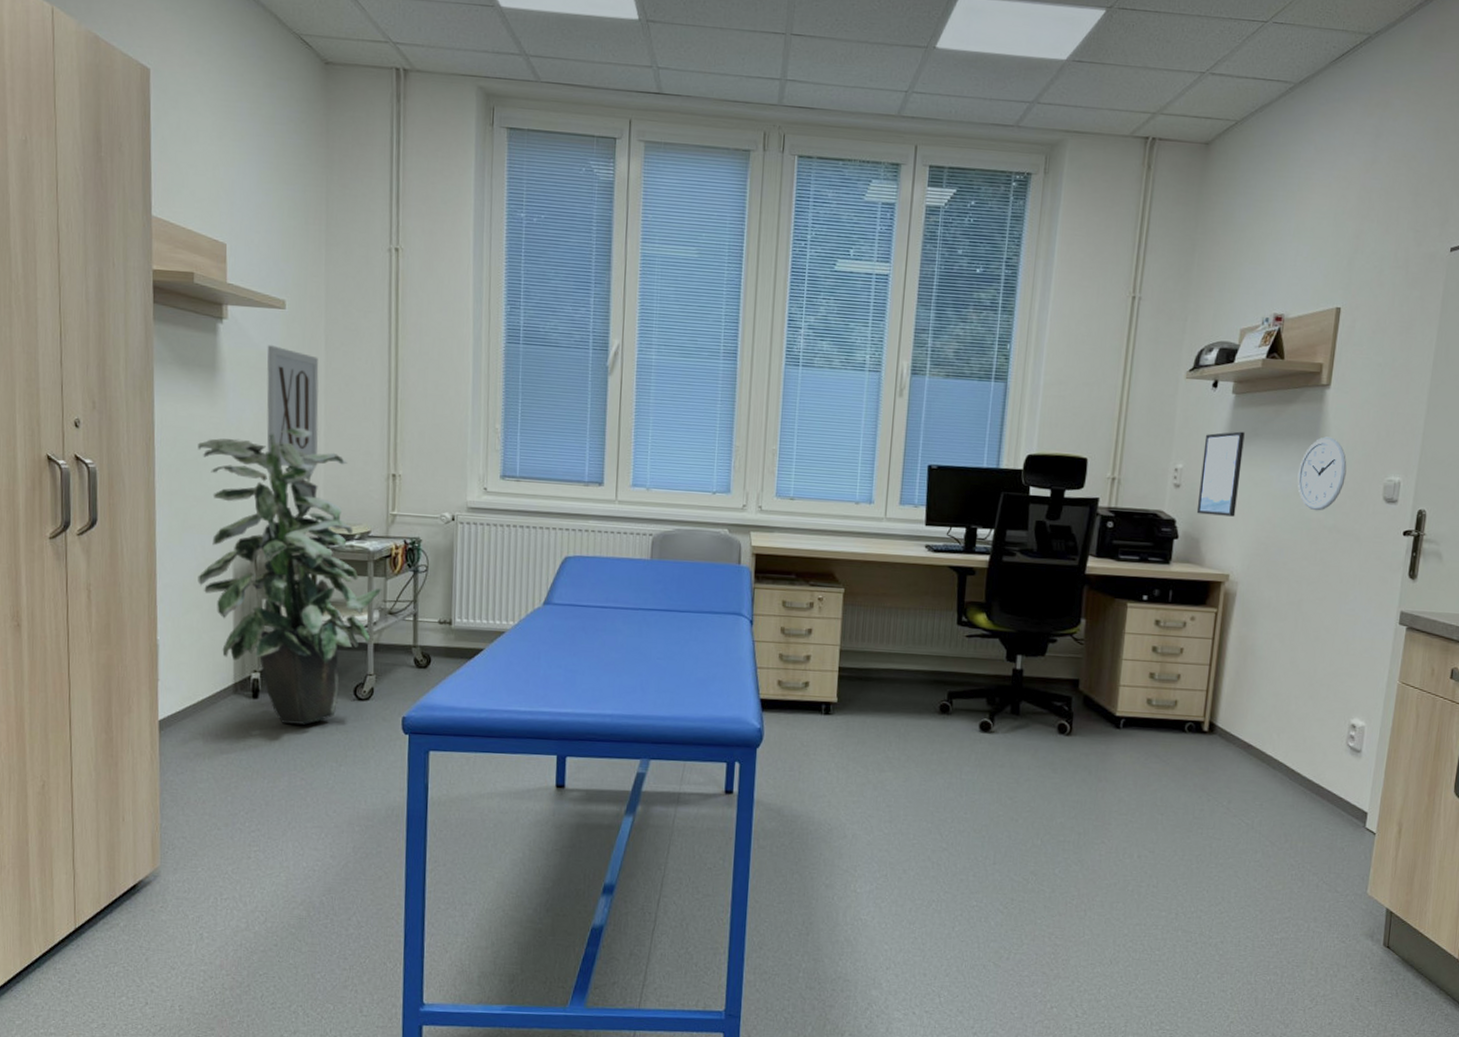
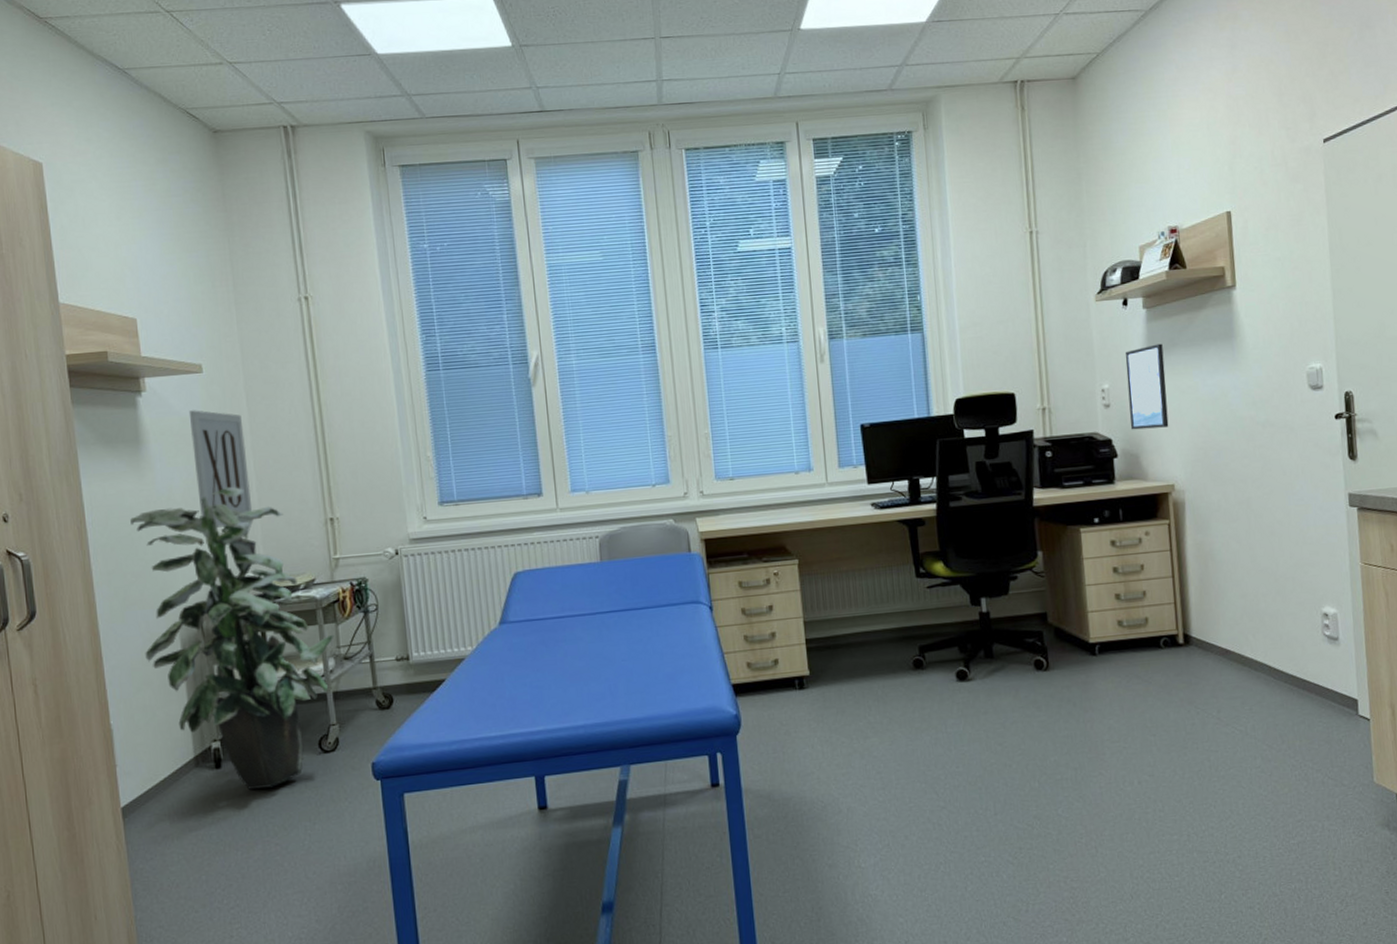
wall clock: present [1297,436,1347,511] -> none [1221,335,1269,409]

